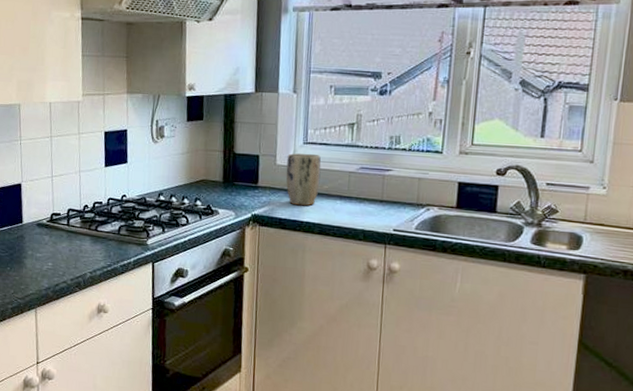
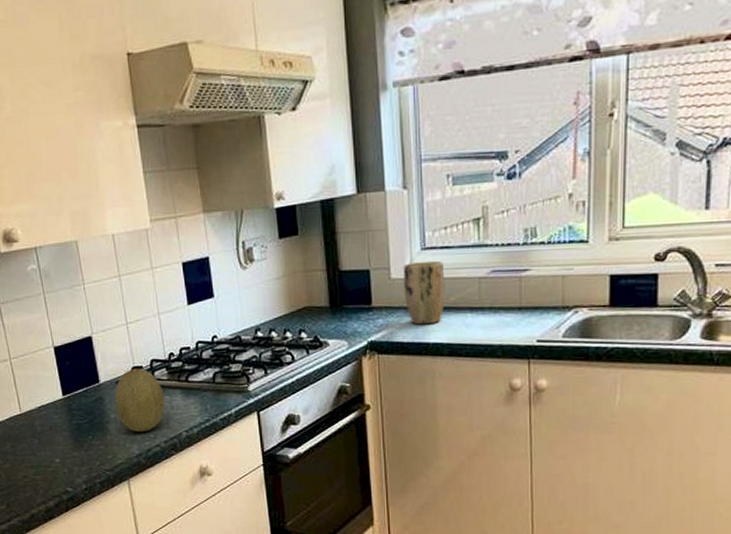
fruit: none [33,214,76,269] -> present [115,368,165,432]

